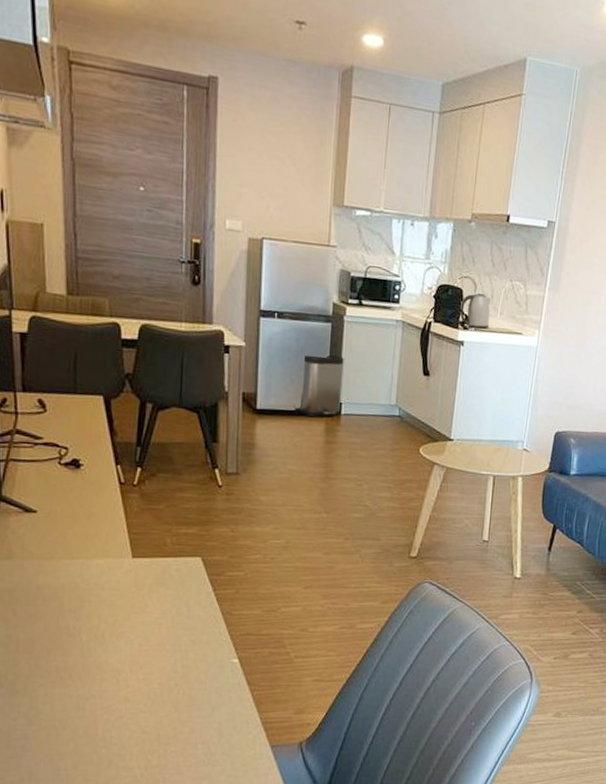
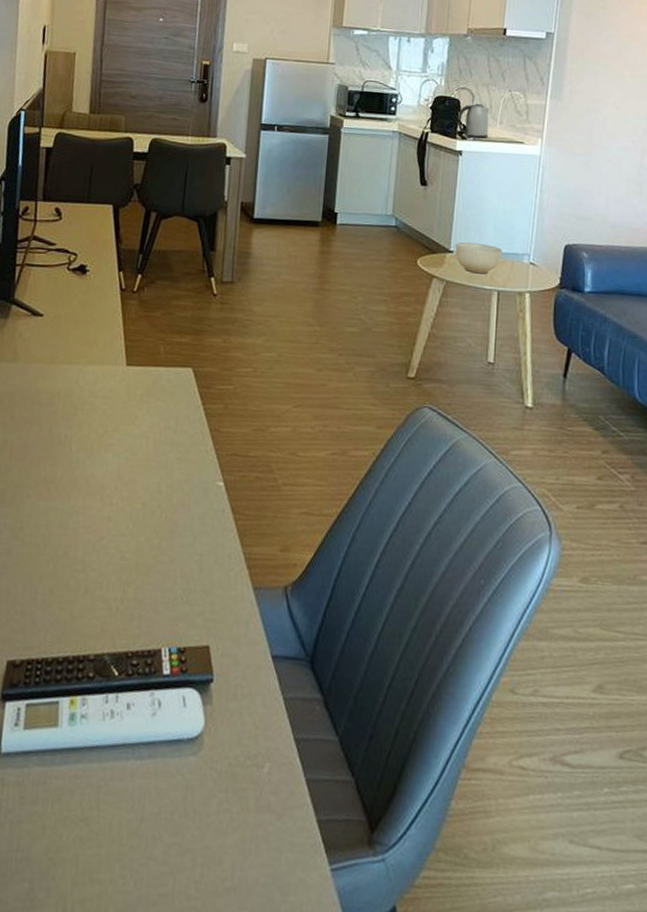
pedal bin: present [294,354,344,418] -> none [290,165,341,228]
bowl: none [455,430,500,461] -> present [455,242,503,274]

